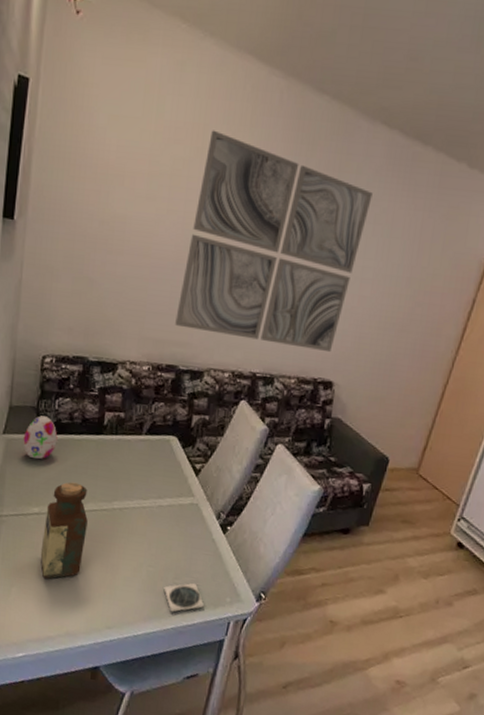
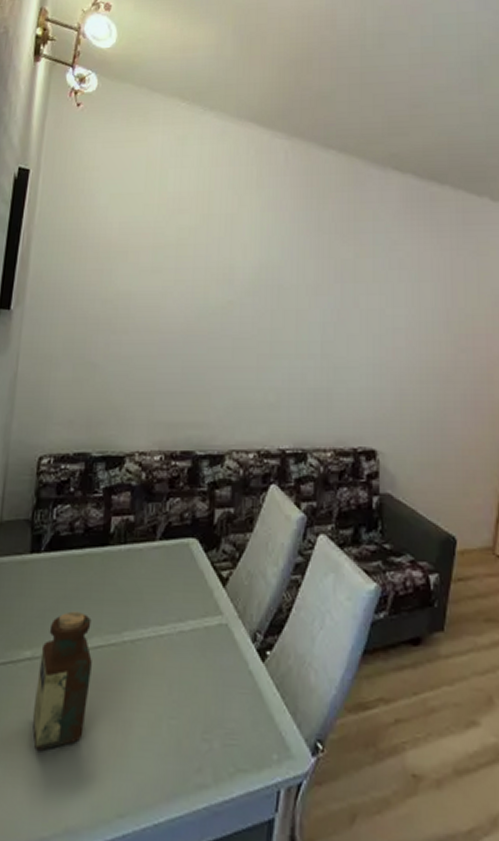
decorative egg: present [23,415,58,460] -> none [14,529,56,586]
coaster: present [164,582,205,612] -> none [190,736,245,784]
wall art: present [175,130,373,353] -> none [189,196,393,416]

